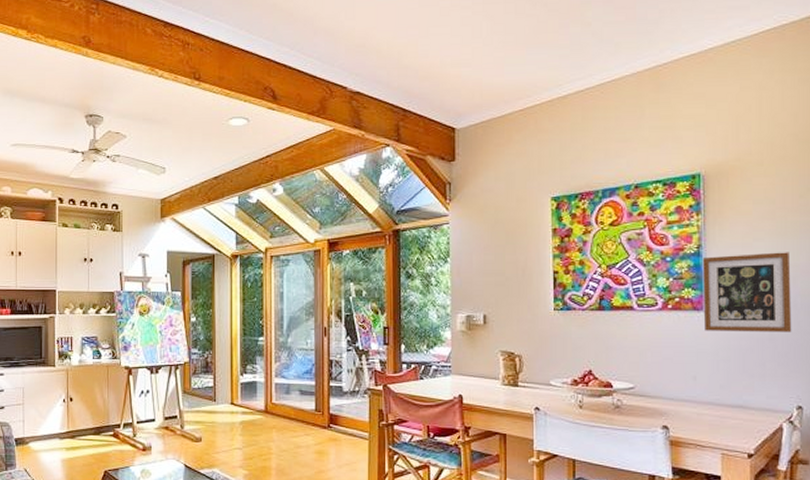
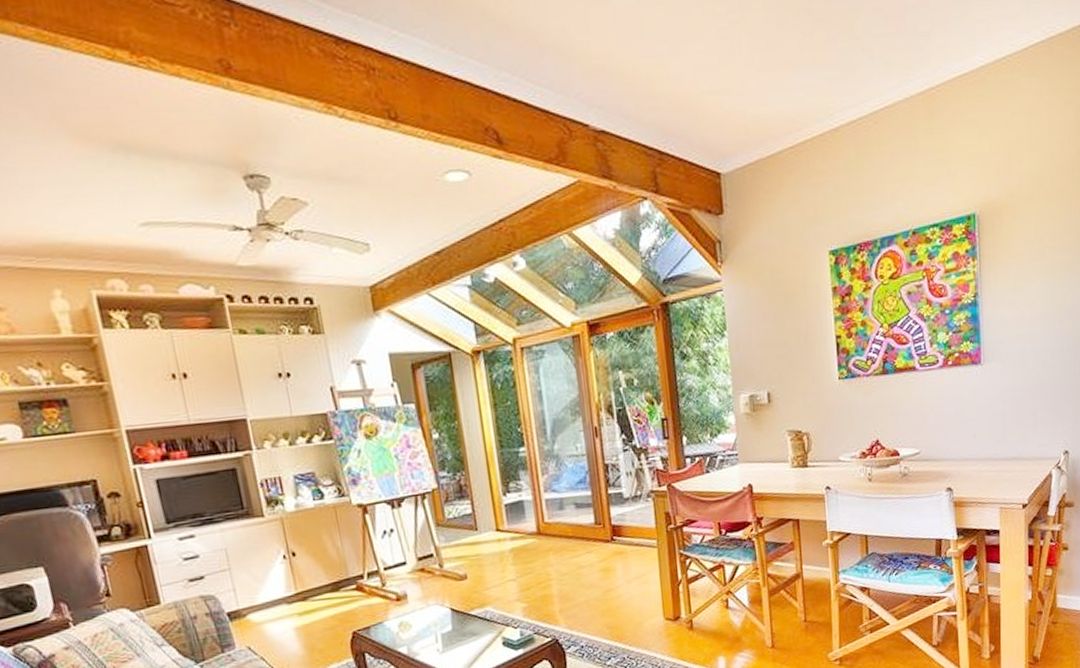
picture frame: present [702,252,792,333] -> none [979,293,1059,385]

